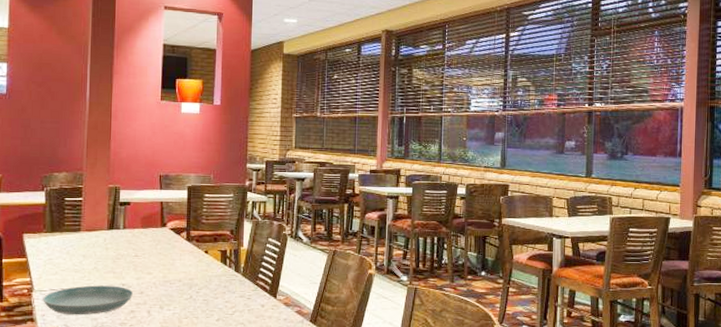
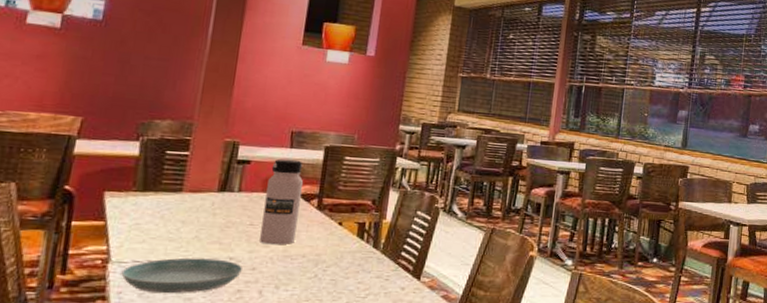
water bottle: none [144,199,174,272] -> present [260,159,304,245]

